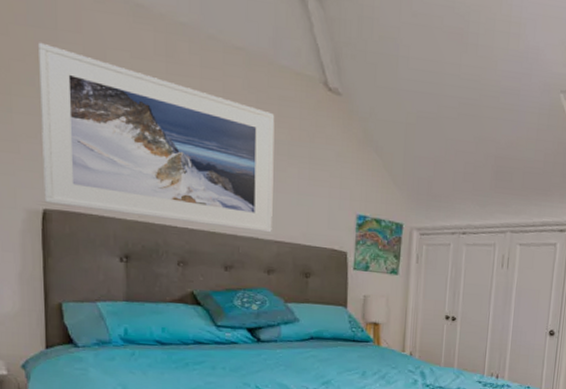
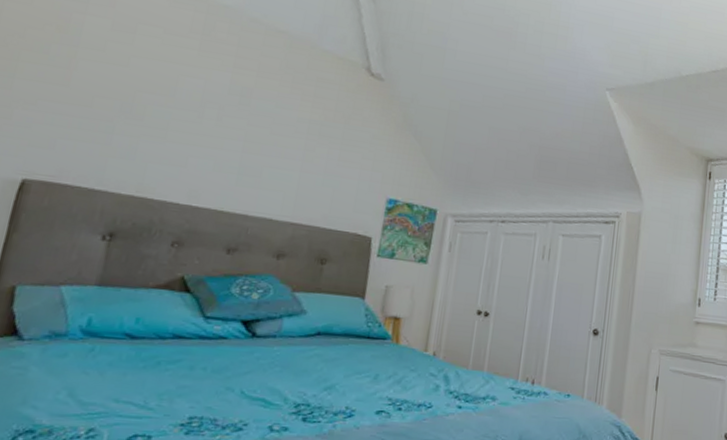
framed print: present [38,42,275,233] -> none [26,13,310,214]

